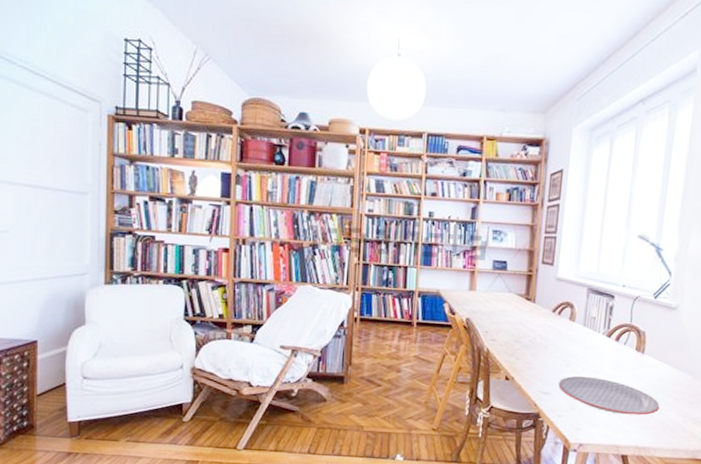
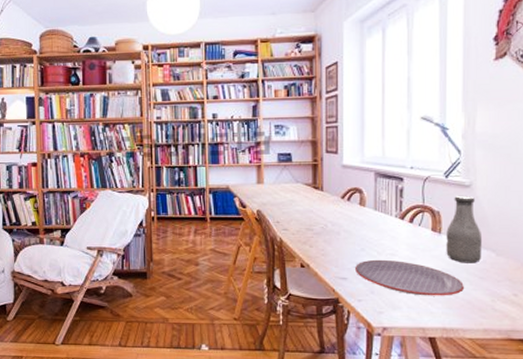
bottle: none [646,316,682,385] -> present [446,195,483,263]

